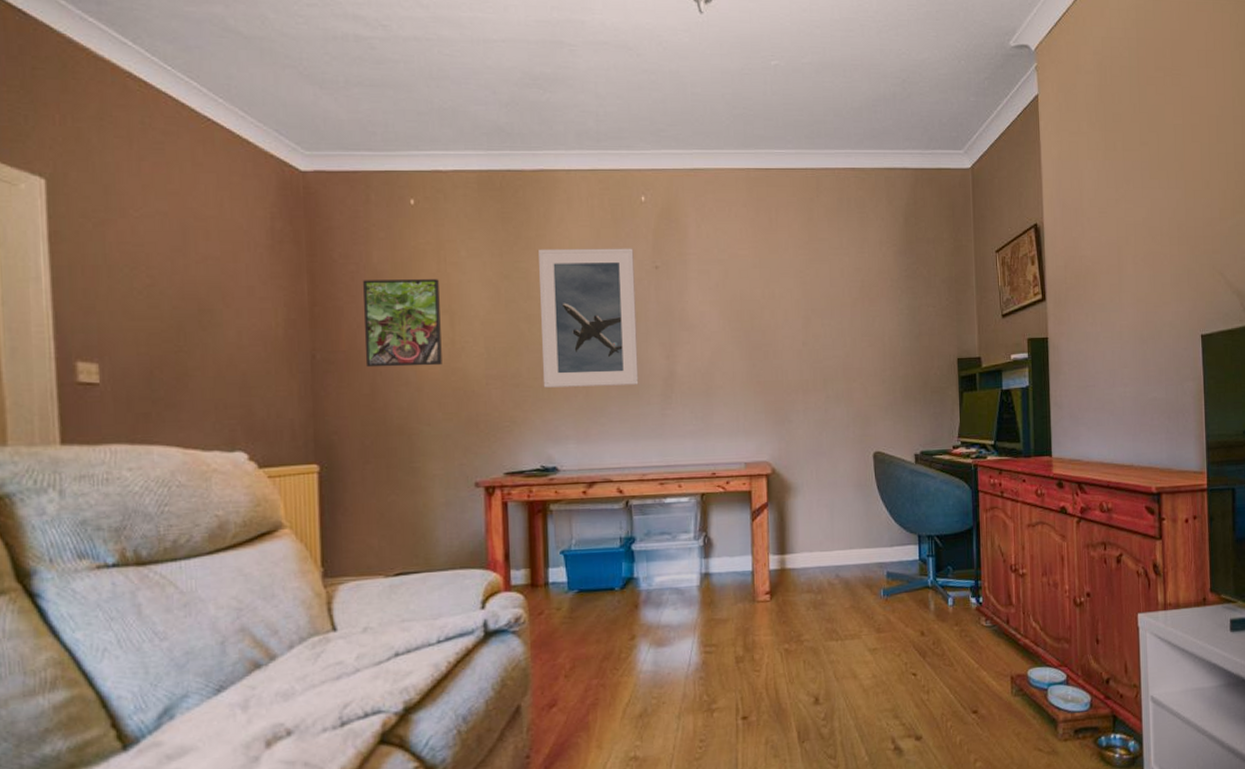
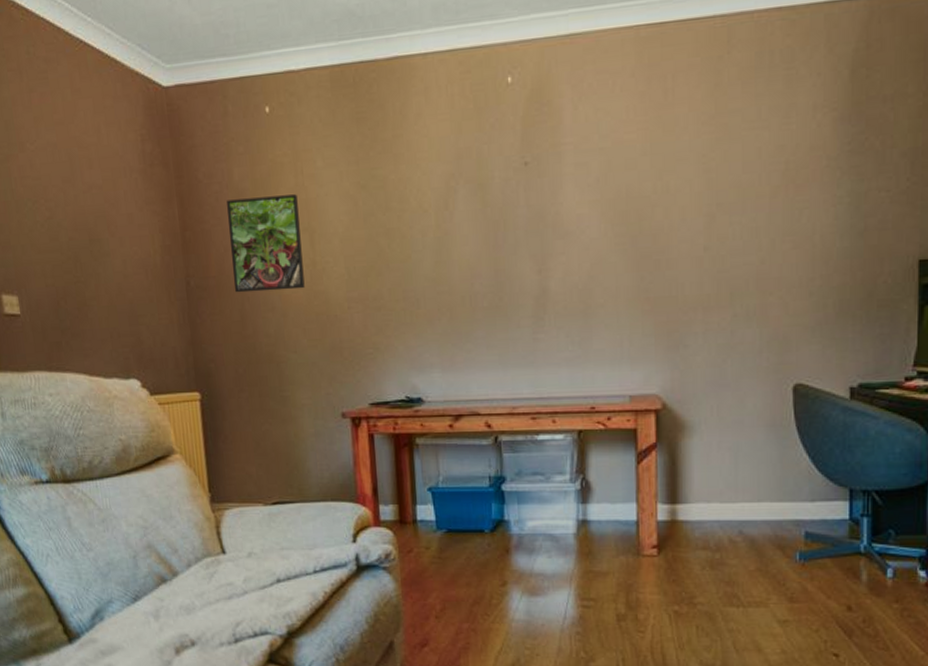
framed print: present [539,248,639,388] -> none [396,142,507,311]

